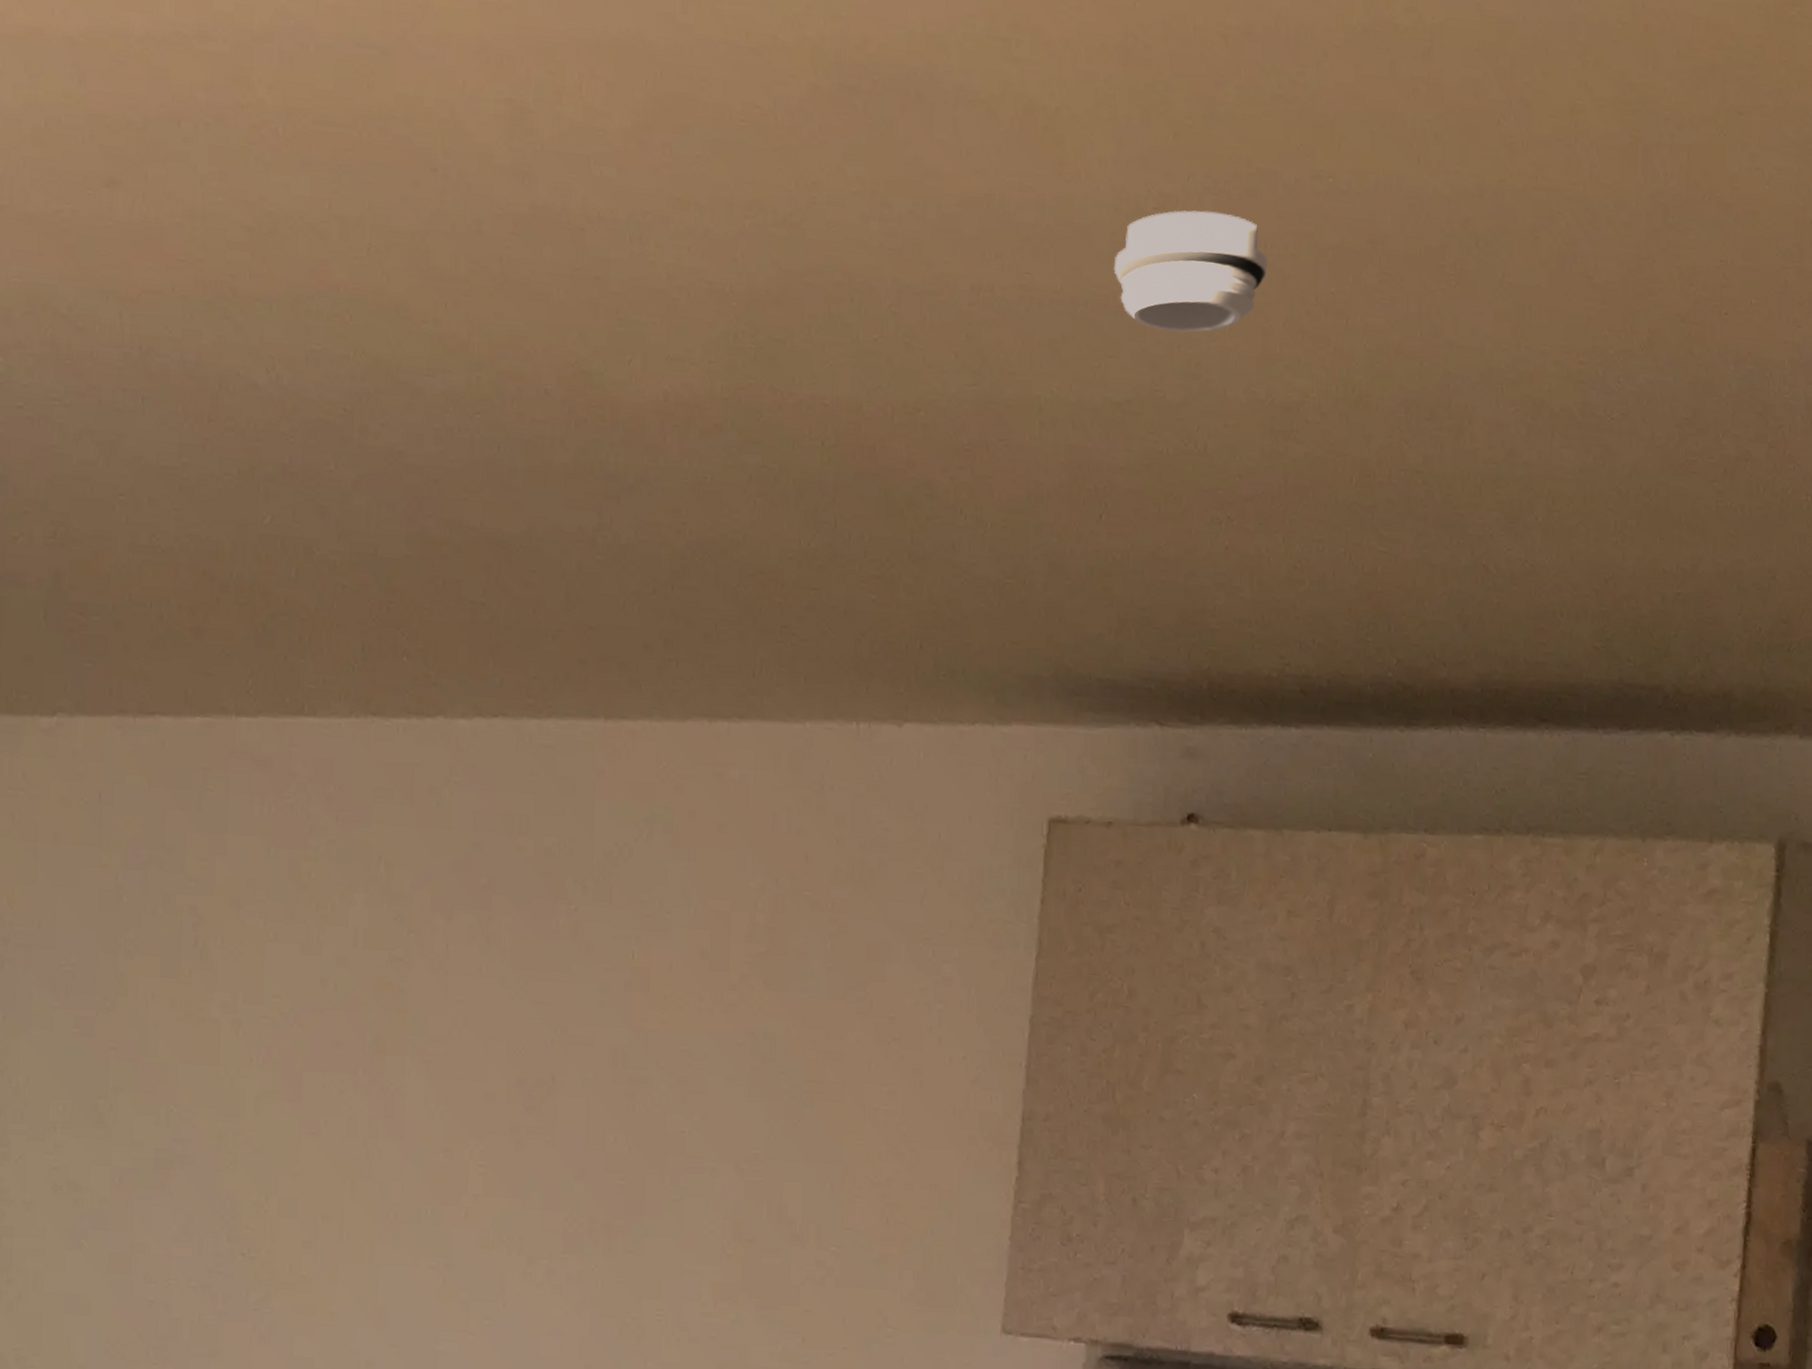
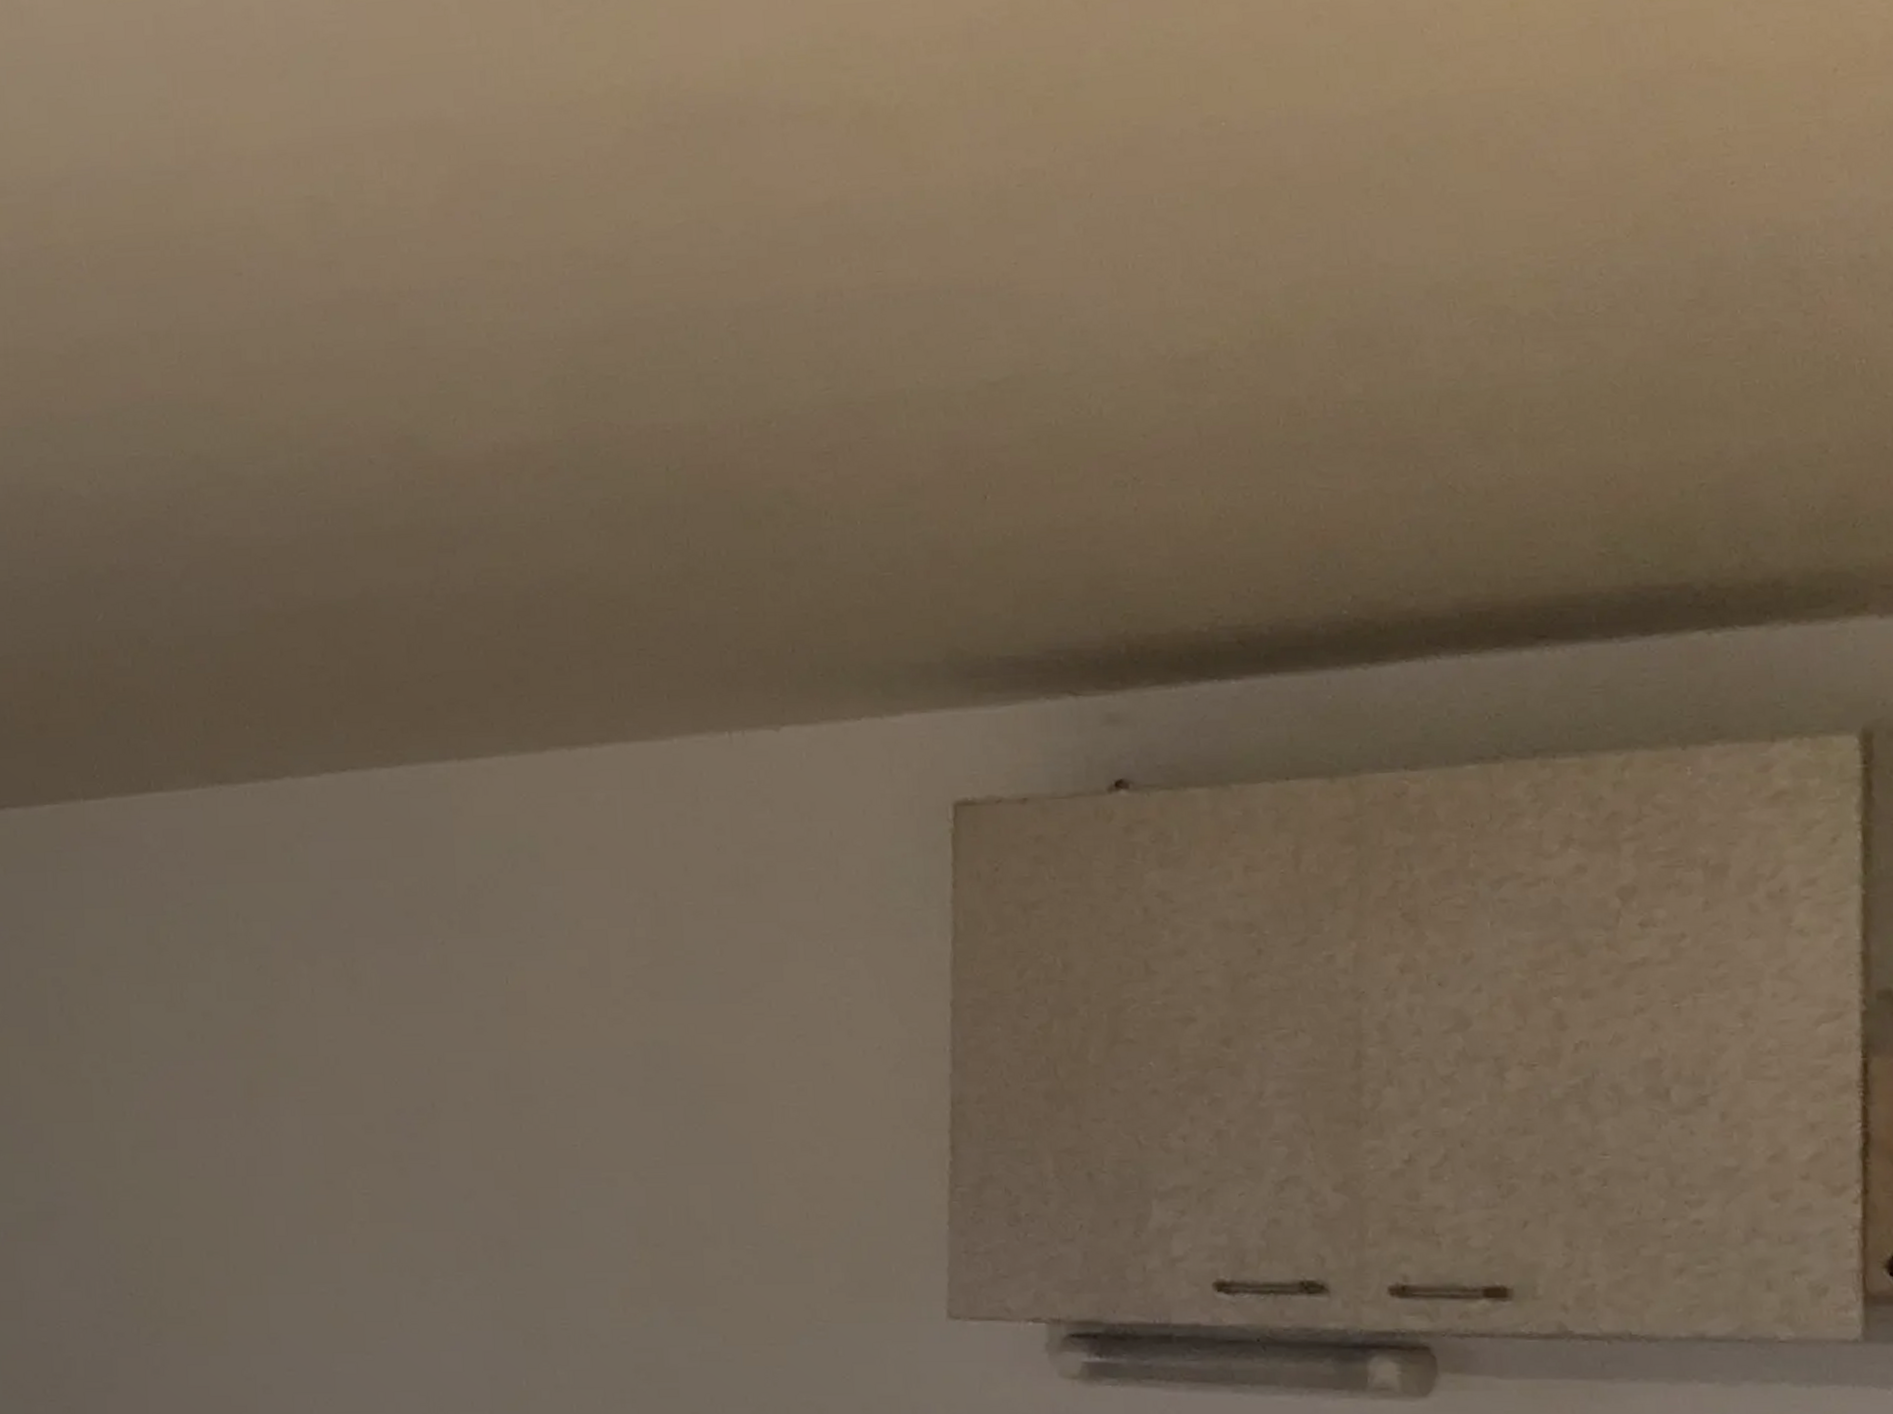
smoke detector: present [1113,210,1268,333] -> none [976,177,1157,304]

